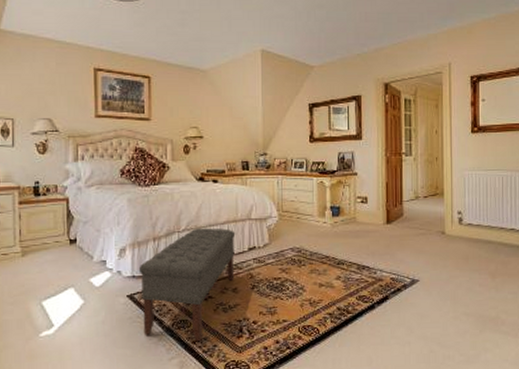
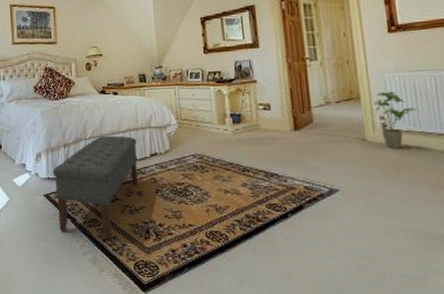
house plant: none [454,188,489,242] -> present [373,91,421,149]

